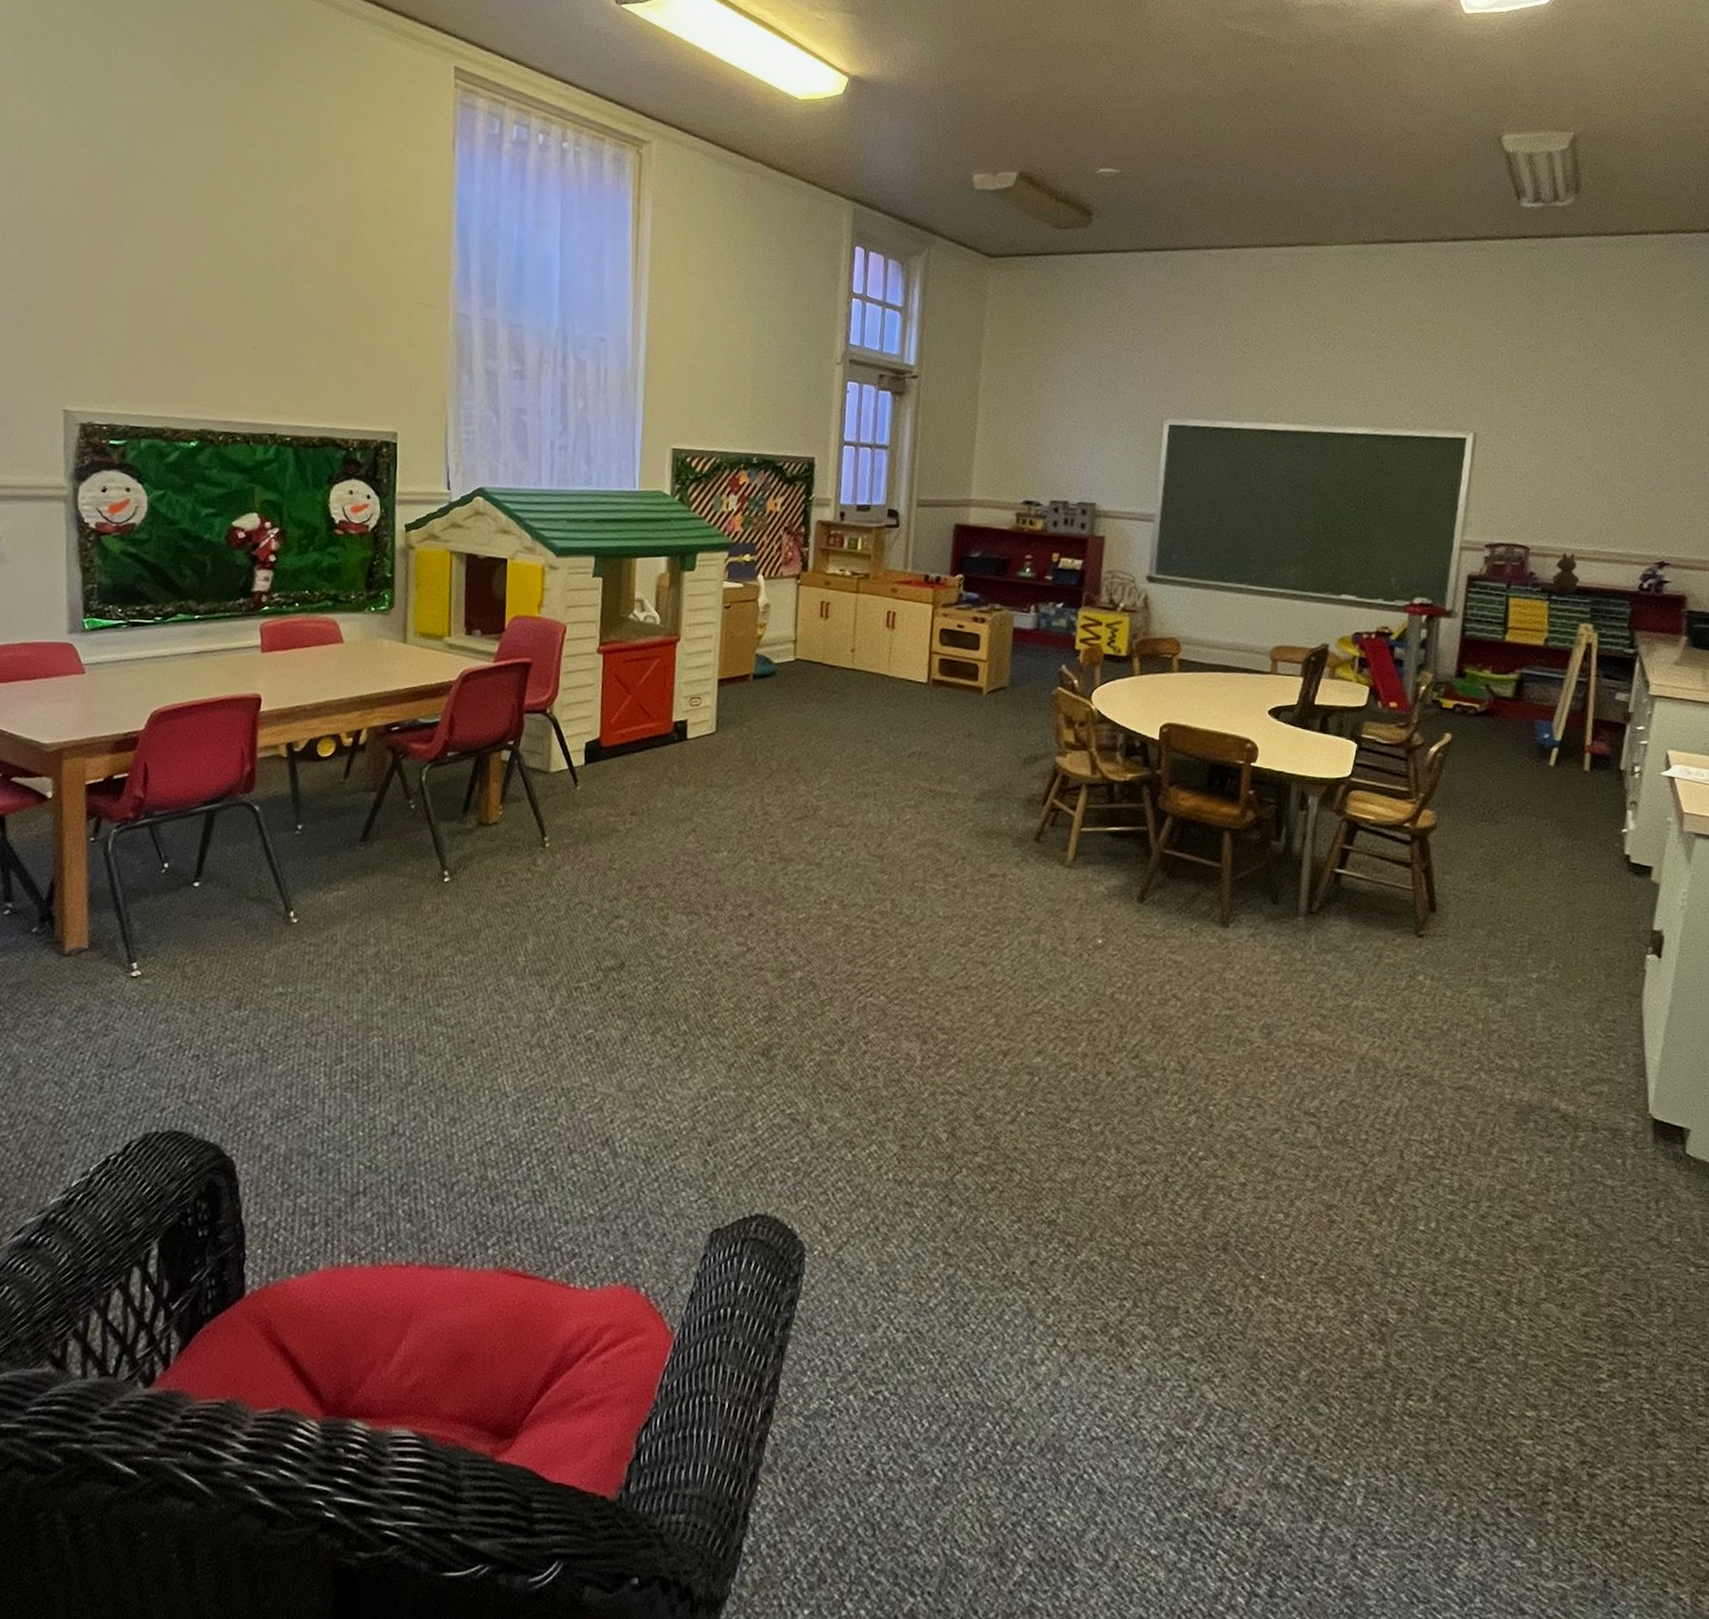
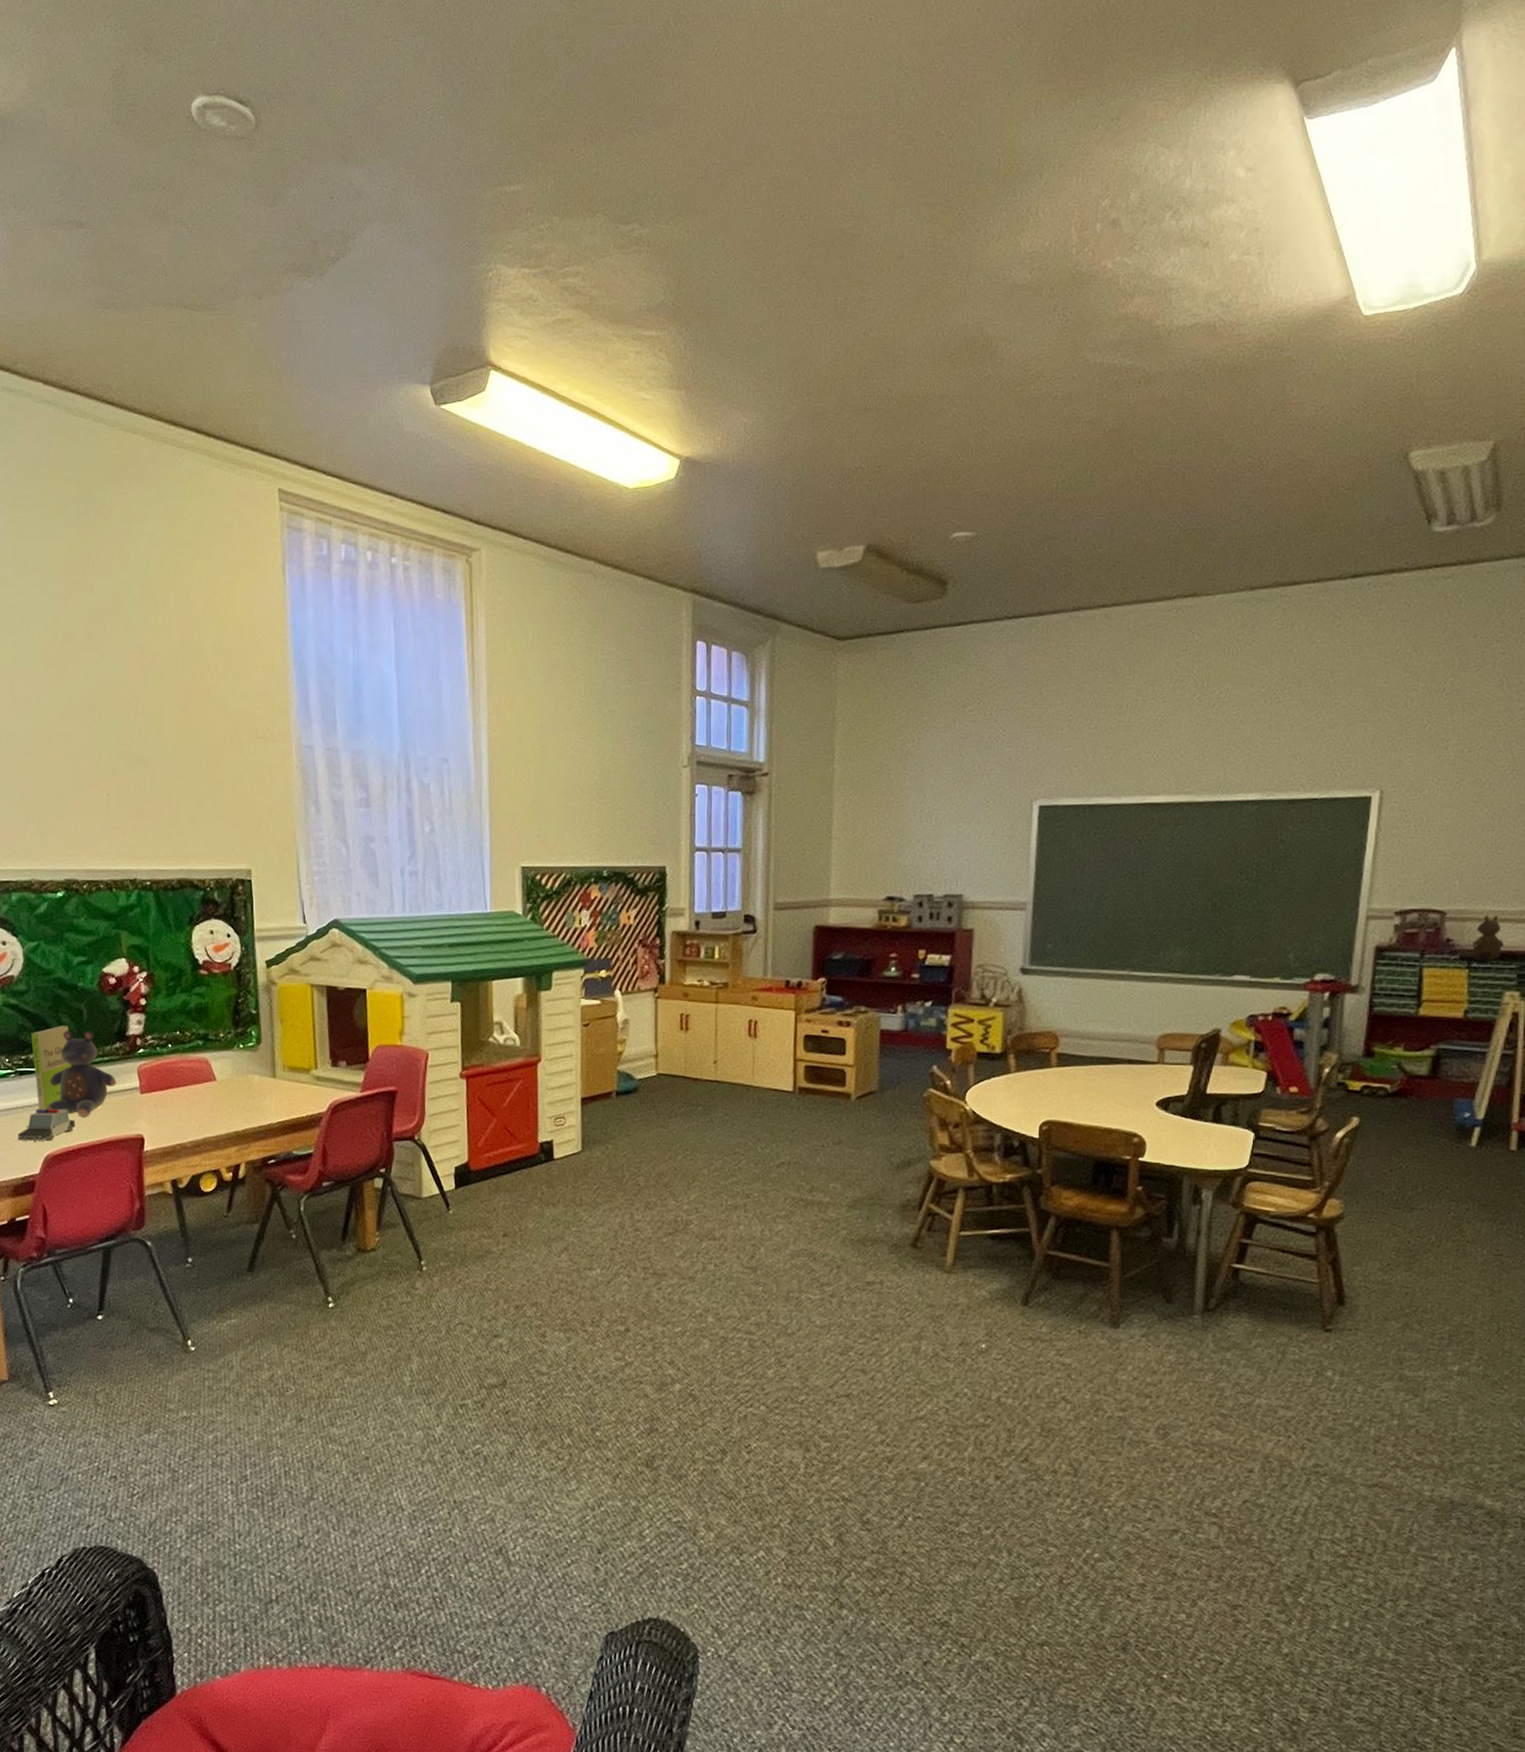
toy car: none [123,662,189,697] -> present [18,1108,76,1142]
book: none [148,577,190,664] -> present [31,1025,72,1110]
teddy bear: none [157,583,237,673] -> present [46,1030,116,1117]

